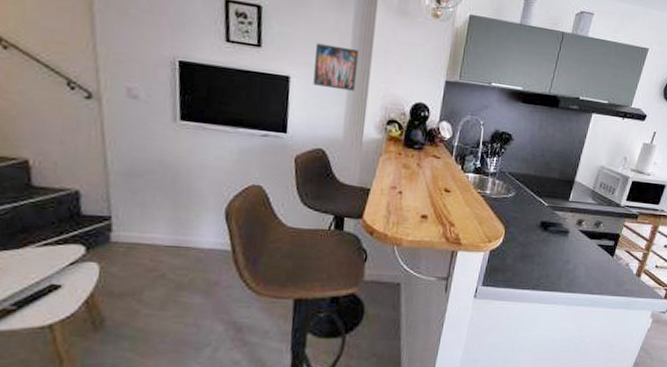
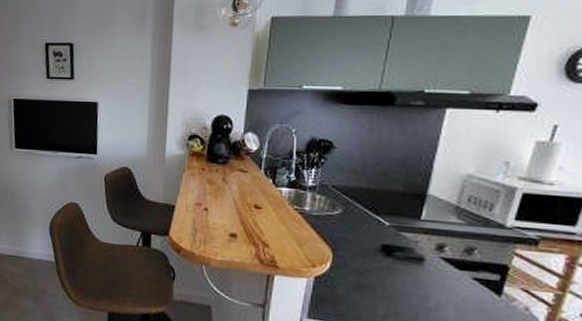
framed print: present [313,43,358,92] -> none [118,69,157,110]

